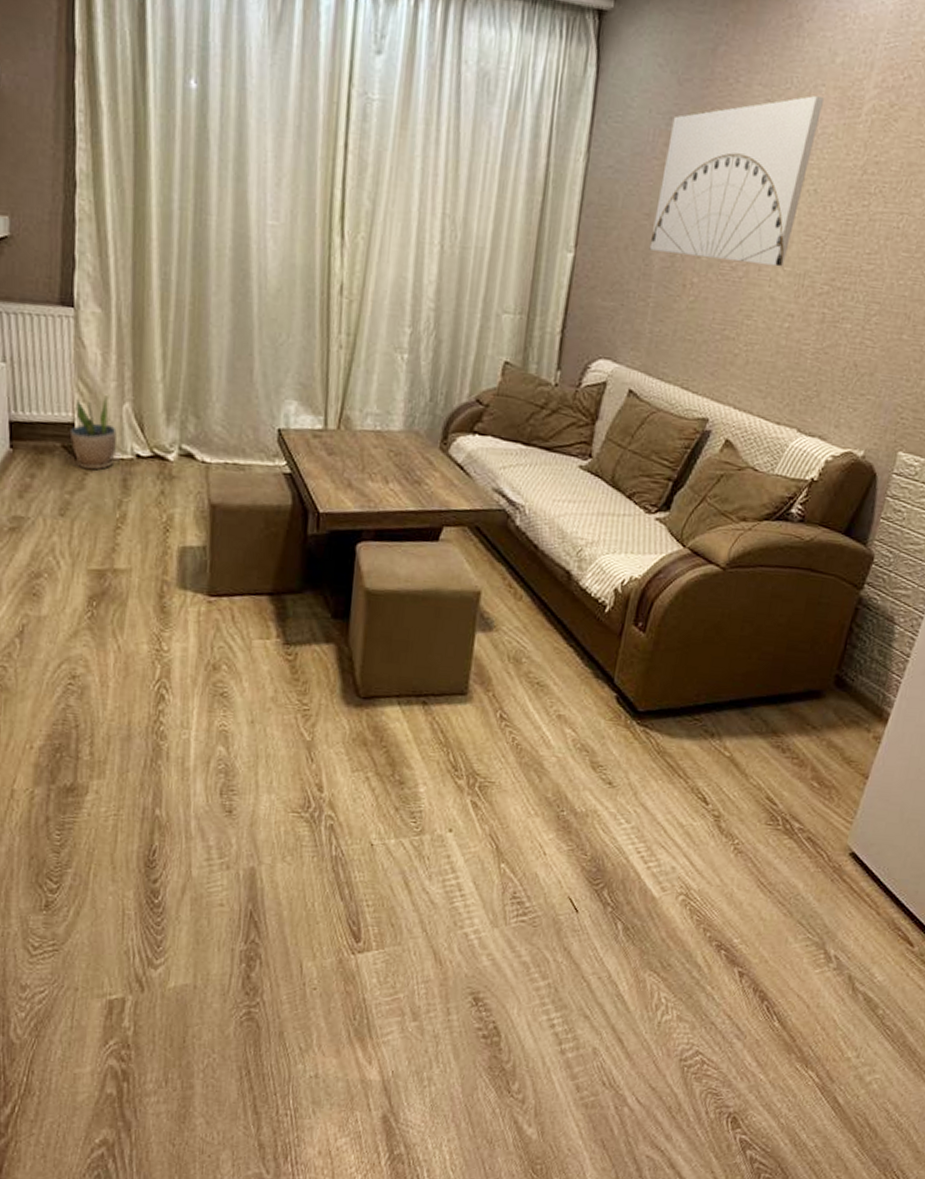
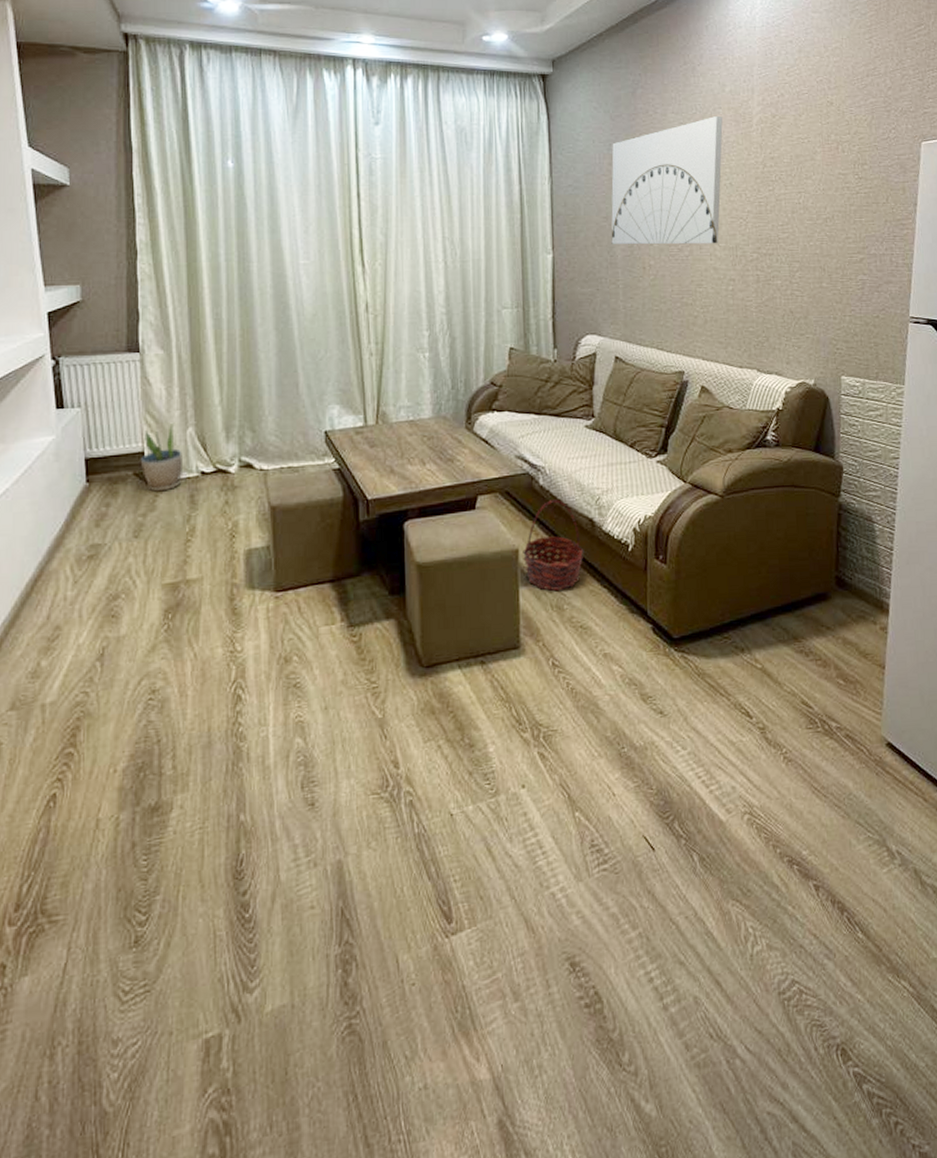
basket: none [484,543,555,642] -> present [523,500,584,591]

